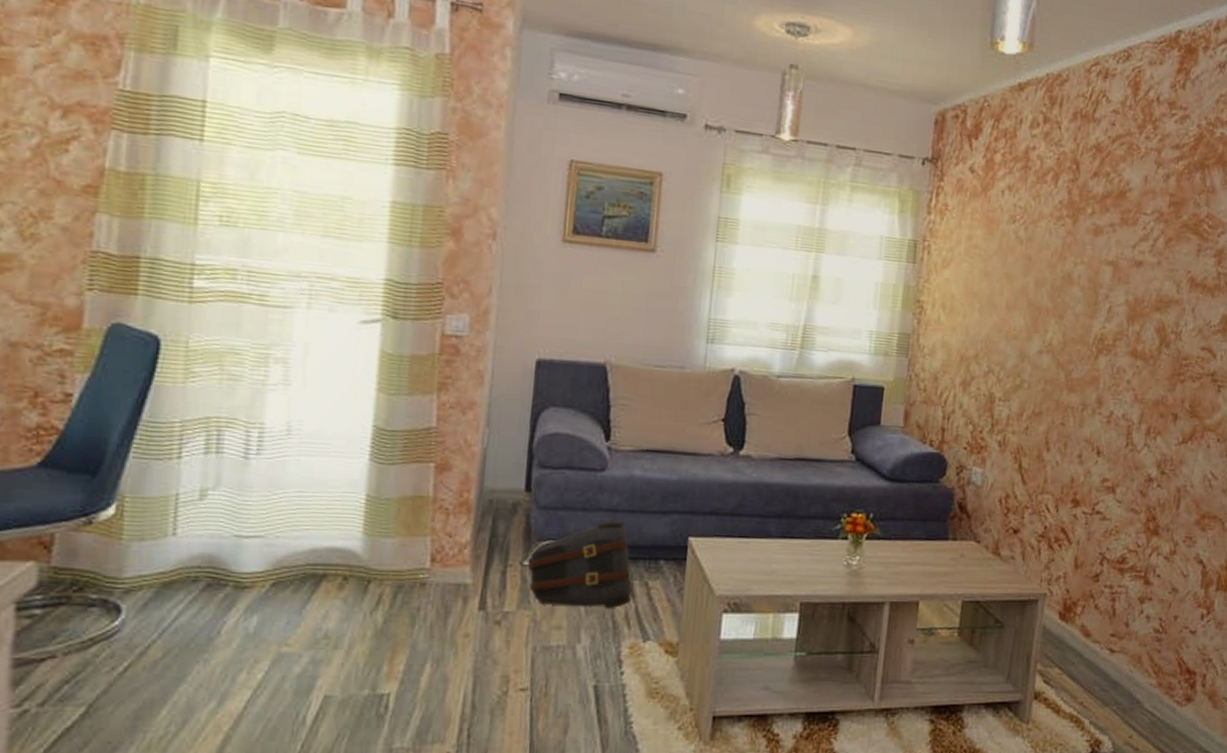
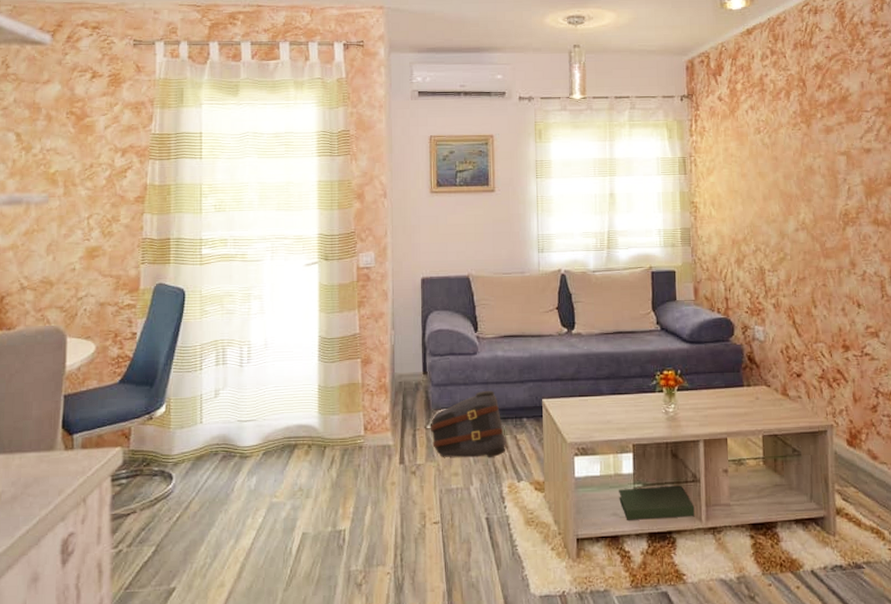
hardback book: none [774,656,868,696] -> present [619,486,695,520]

